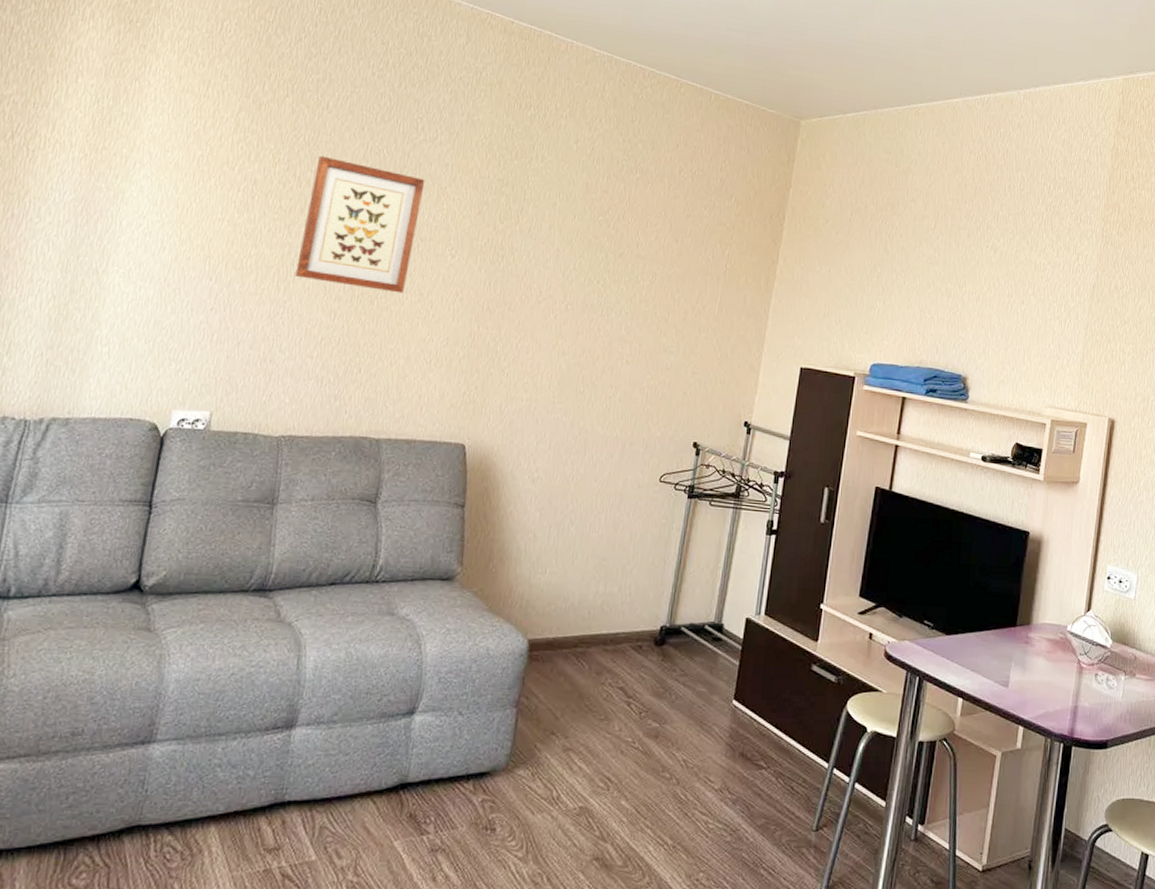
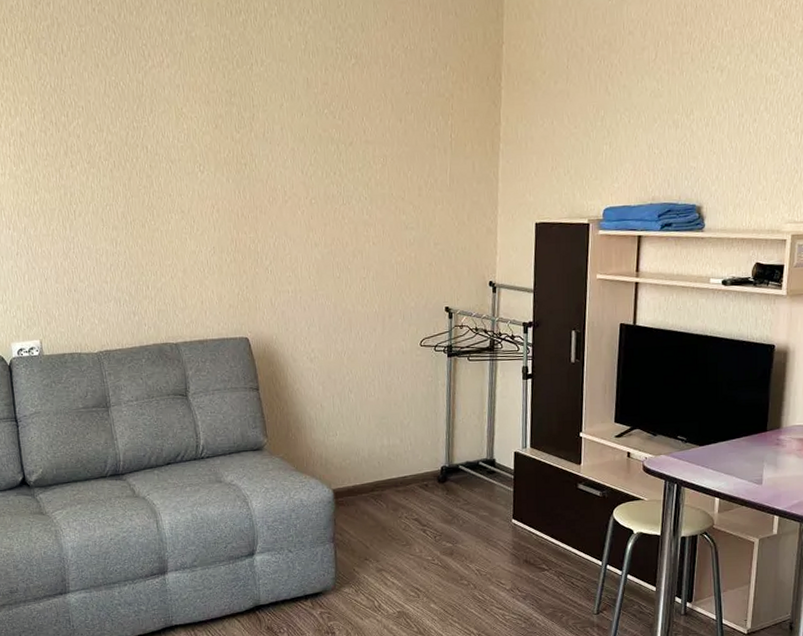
wall art: present [295,155,425,294] -> none [67,98,168,215]

